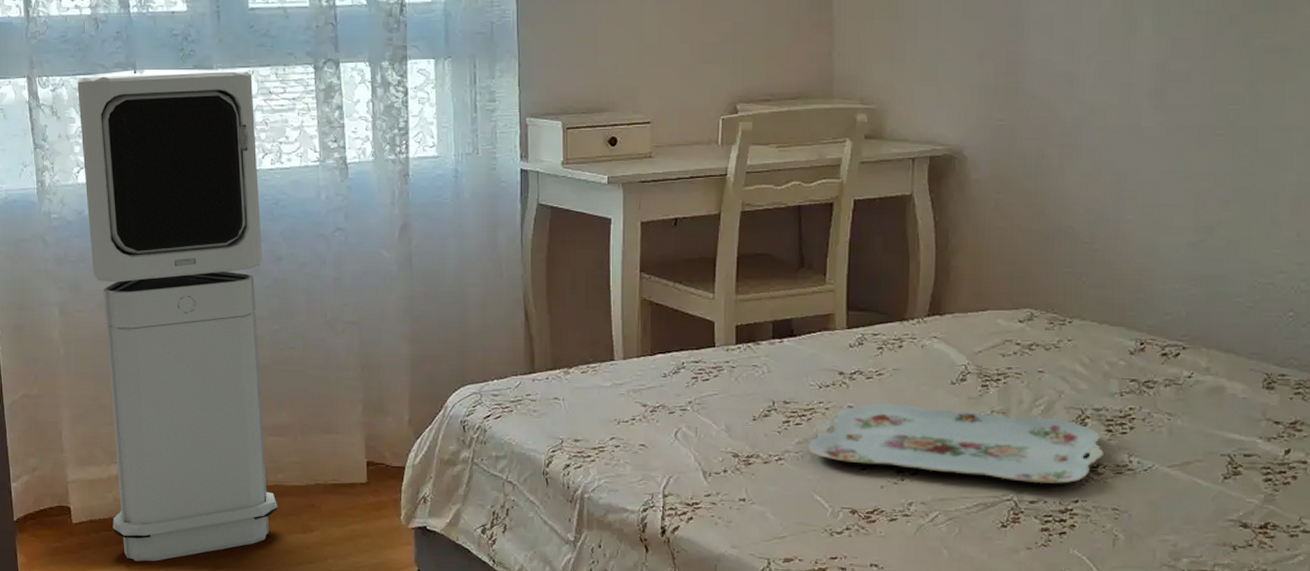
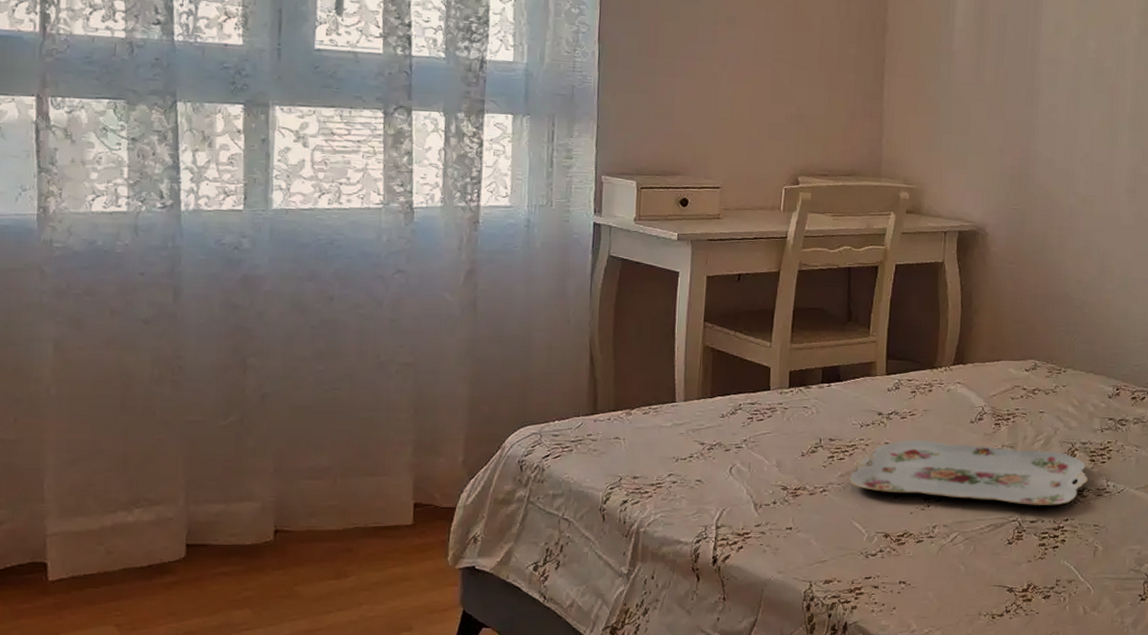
air purifier: present [77,69,277,562] -> none [100,98,313,619]

